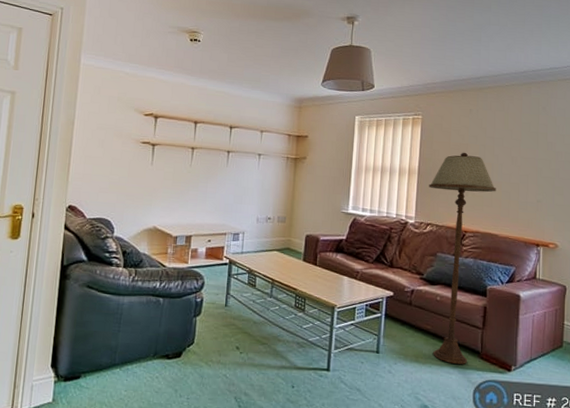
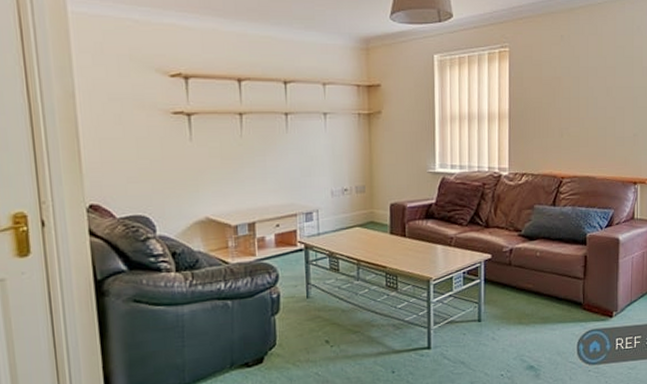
floor lamp: present [429,152,496,364] -> none [521,87,592,319]

